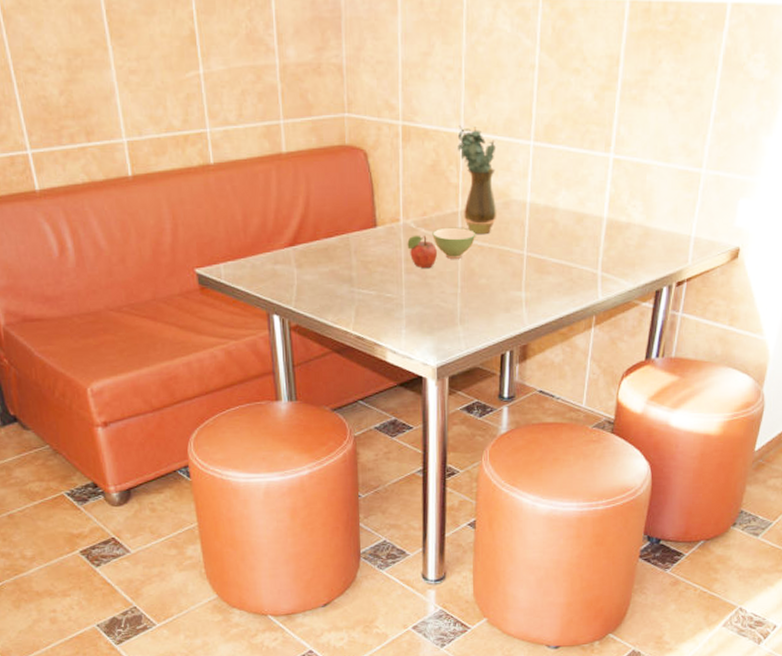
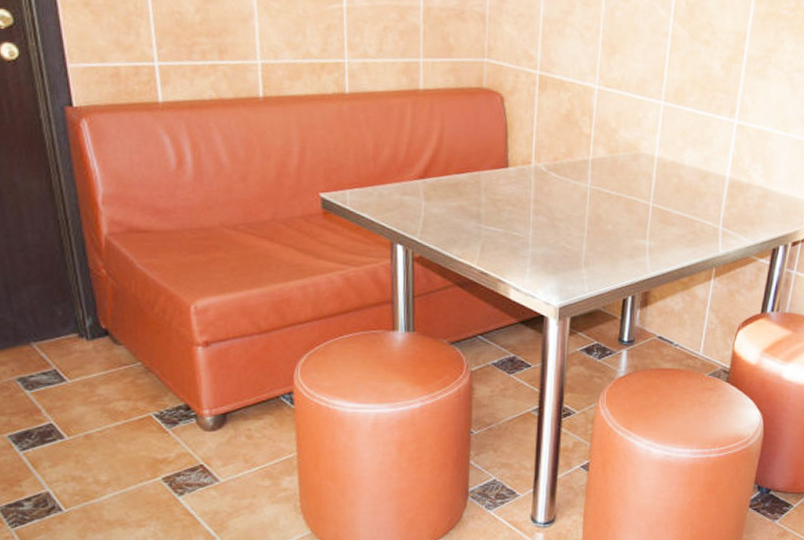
fruit: present [407,235,437,269] -> none [537,178,566,211]
bowl: present [432,227,476,259] -> none [562,173,605,204]
vase: present [457,126,497,234] -> none [591,80,629,183]

